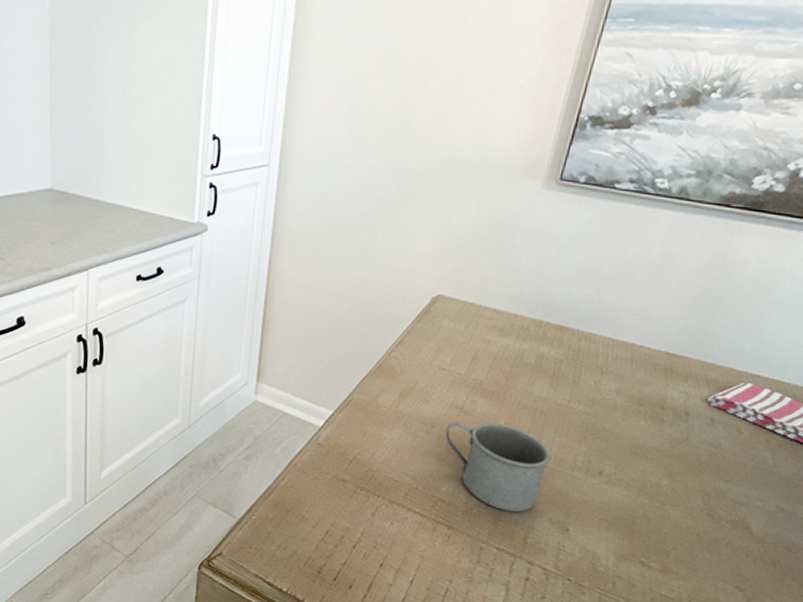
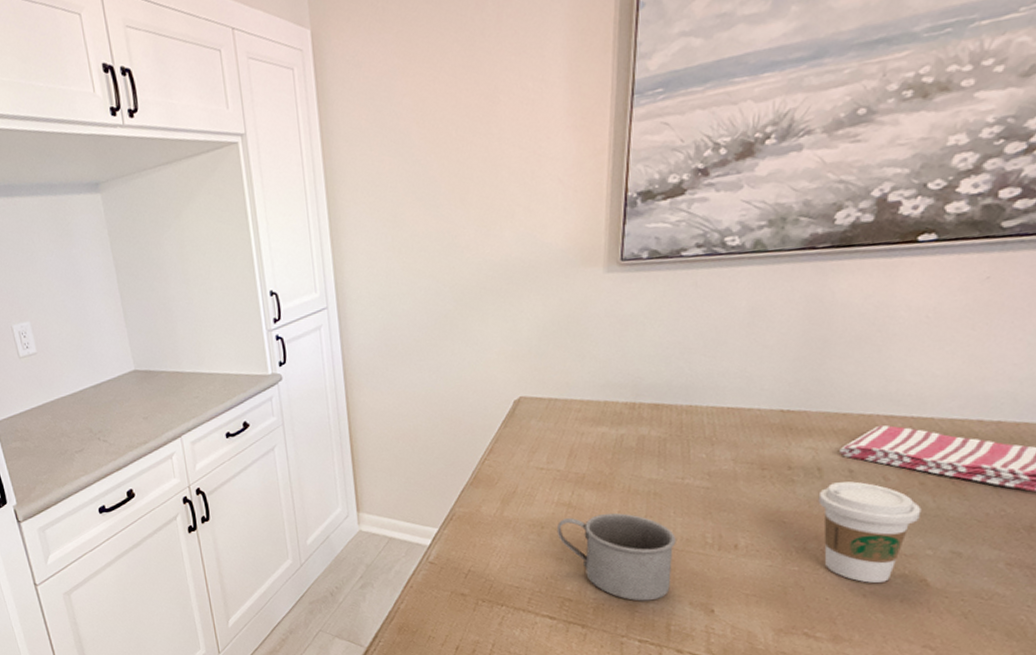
coffee cup: none [672,428,762,525] -> present [818,481,921,583]

